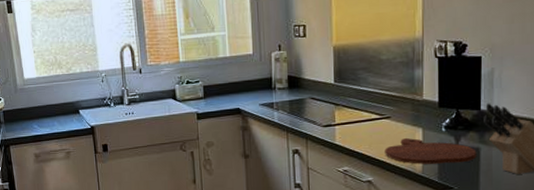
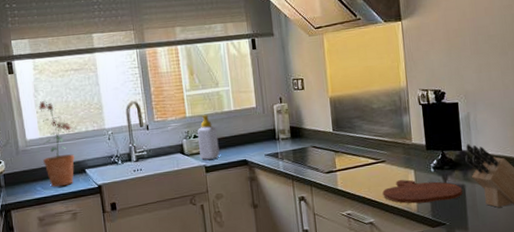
potted plant: none [35,41,69,126] -> present [38,101,75,187]
soap bottle: none [190,60,213,106] -> present [196,115,220,160]

